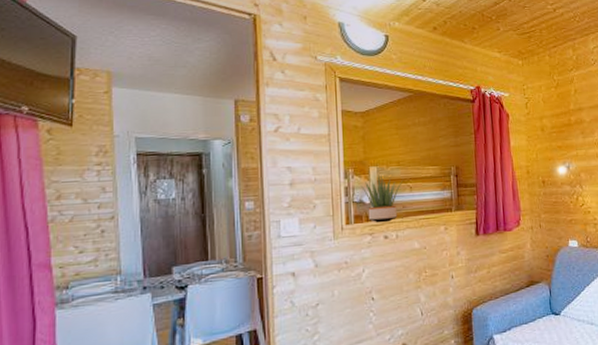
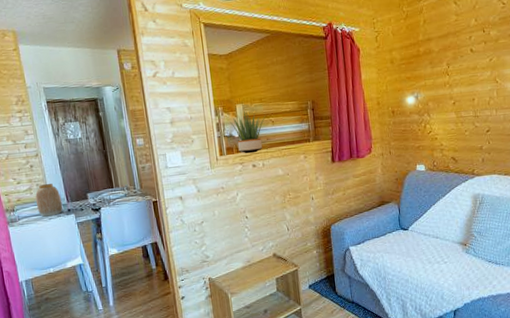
vase: none [101,253,137,297] -> present [35,183,63,217]

